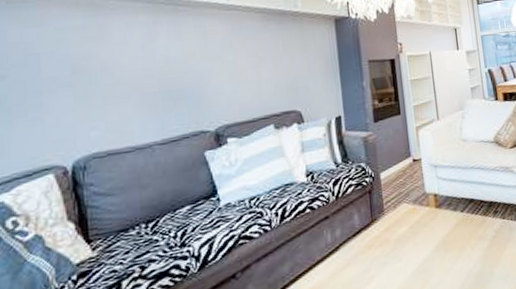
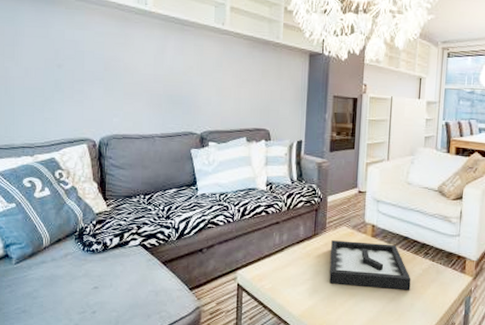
decorative tray: none [392,210,487,275] -> present [329,240,411,291]

